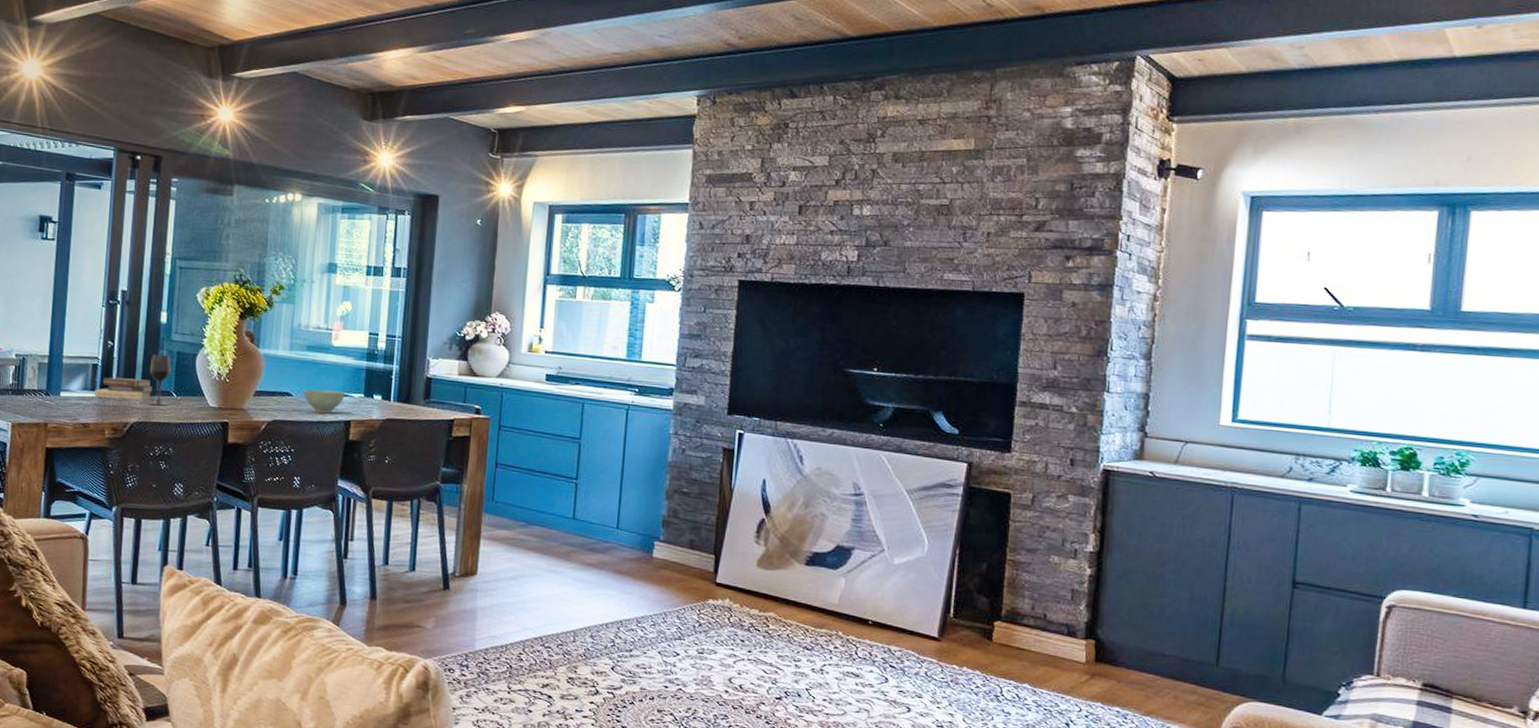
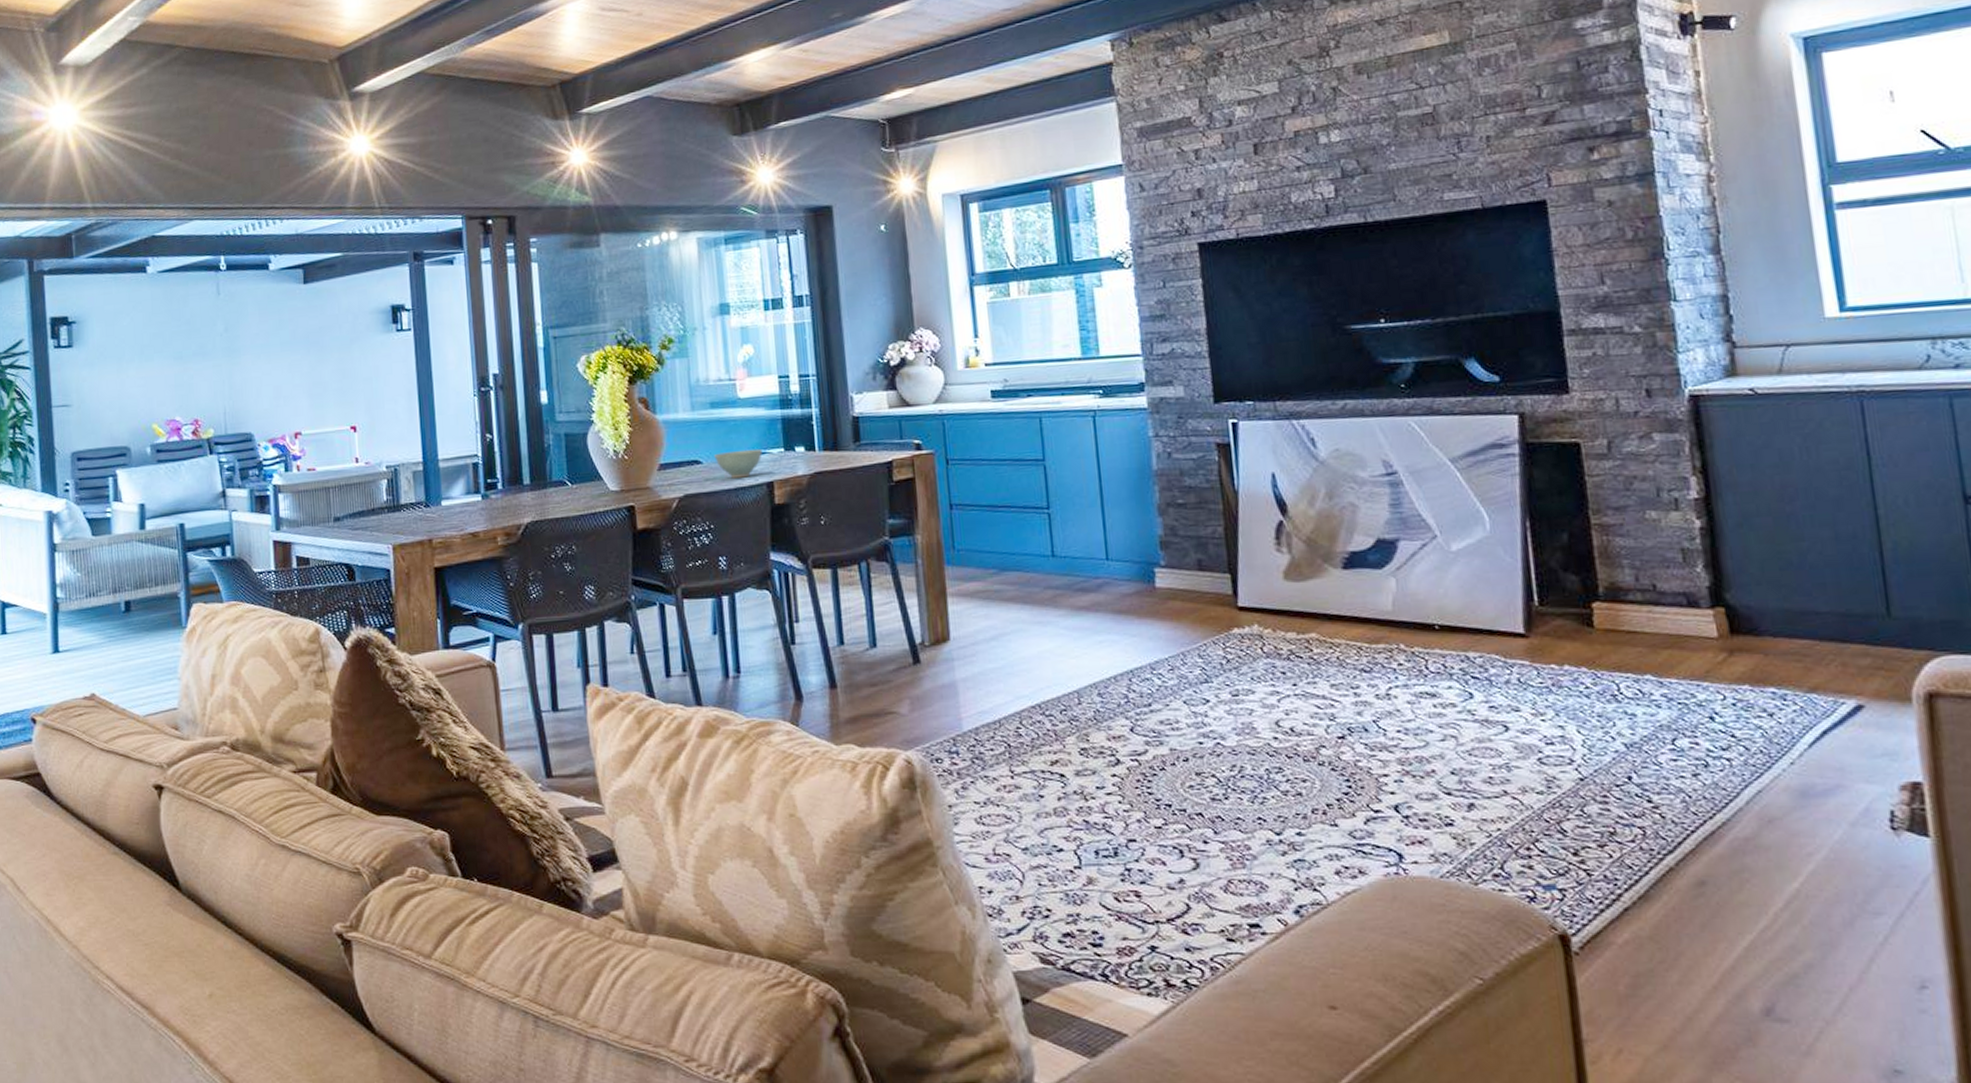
books: present [94,377,153,401] -> none [479,471,544,502]
wine glass: present [149,354,172,406] -> none [536,440,564,500]

